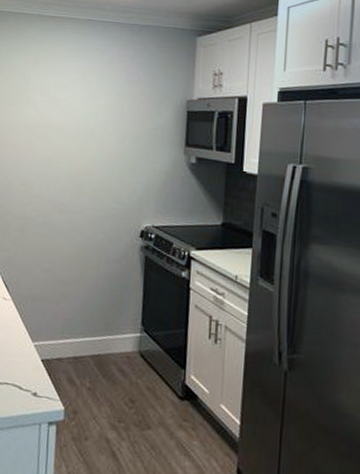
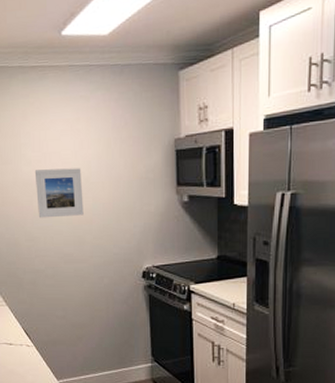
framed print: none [37,114,88,165] -> present [34,168,84,218]

